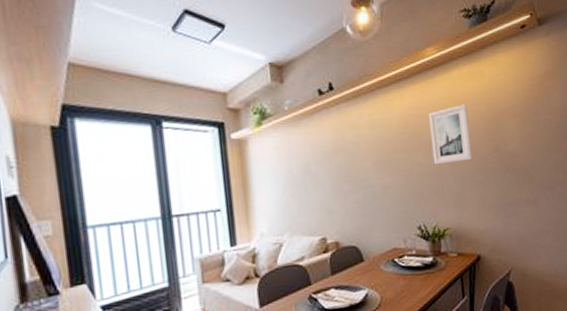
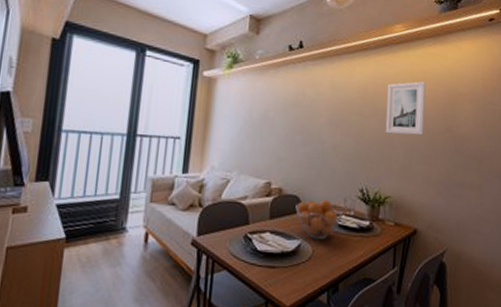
fruit basket: none [355,244,405,286] -> present [295,200,344,240]

